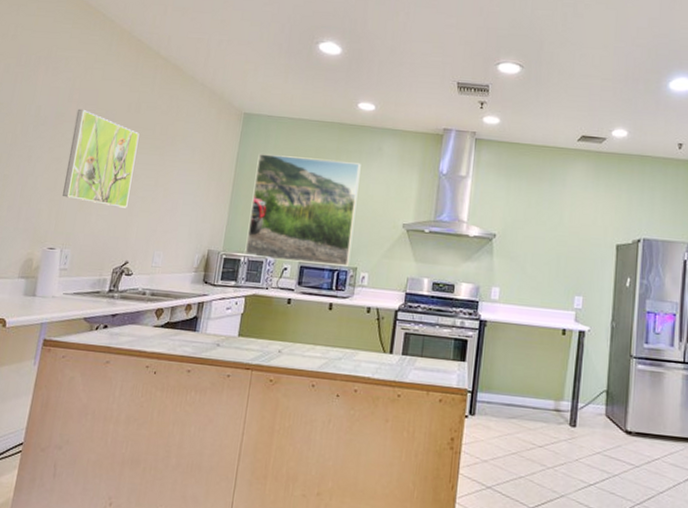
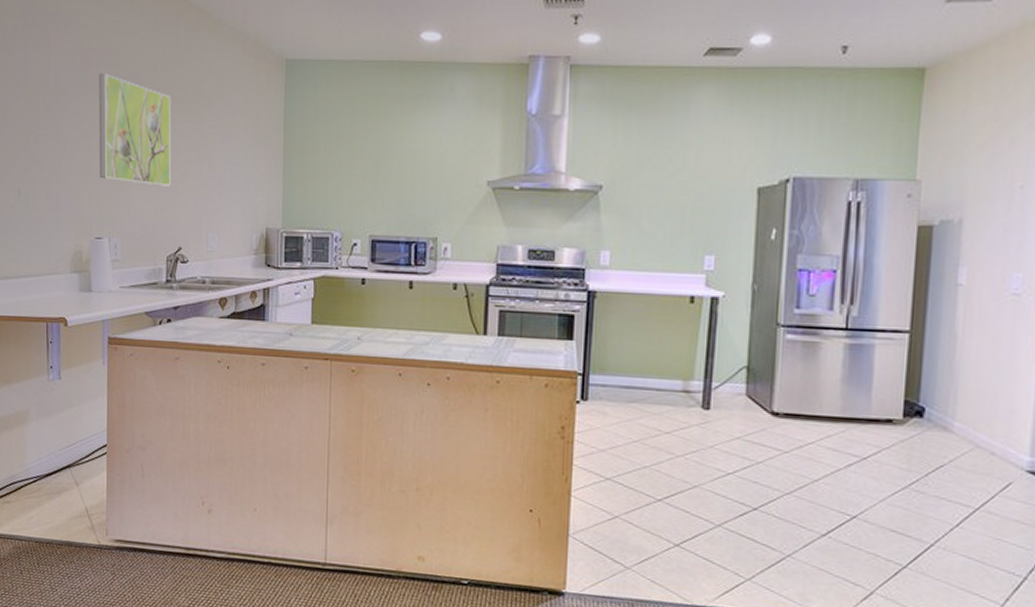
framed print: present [244,154,361,266] -> none [307,108,431,237]

